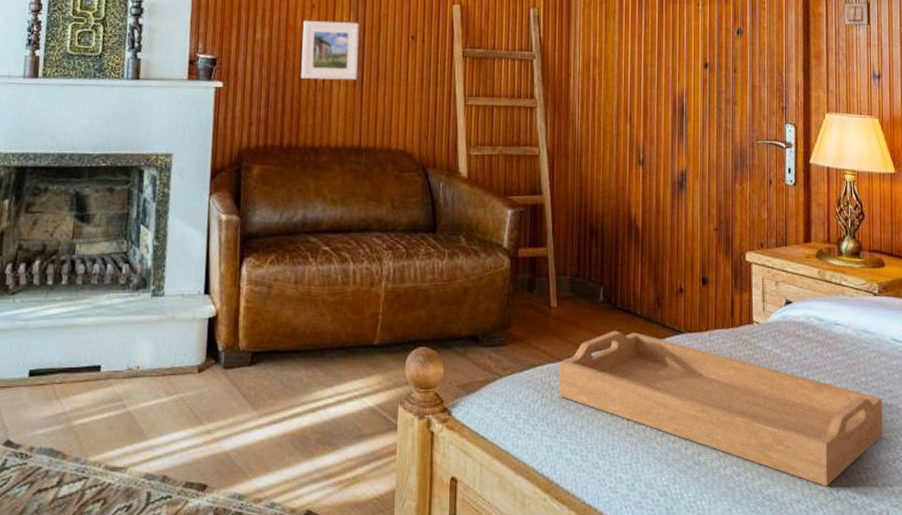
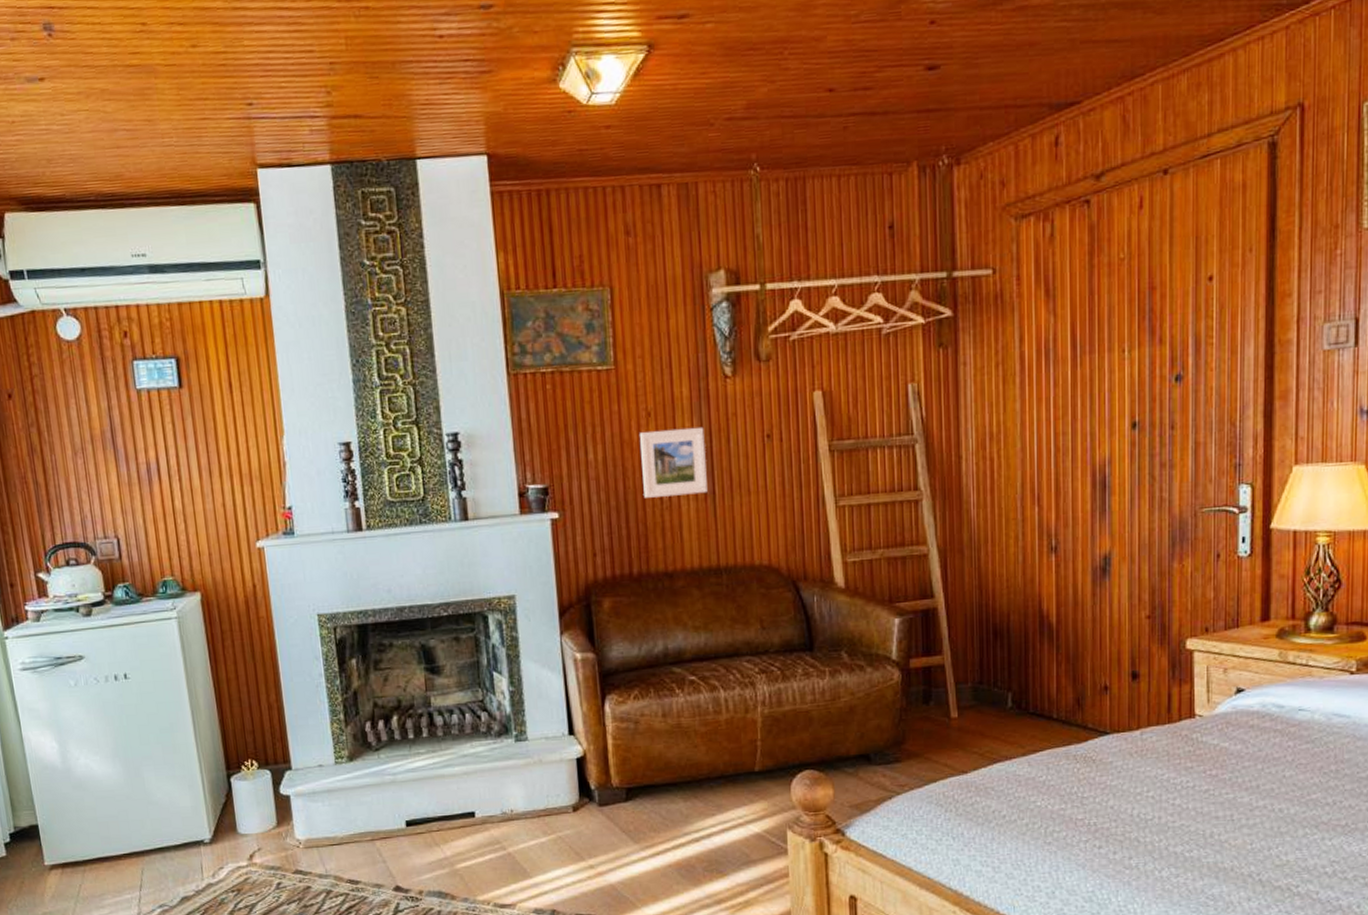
serving tray: present [559,330,883,487] -> none [963,737,1356,883]

